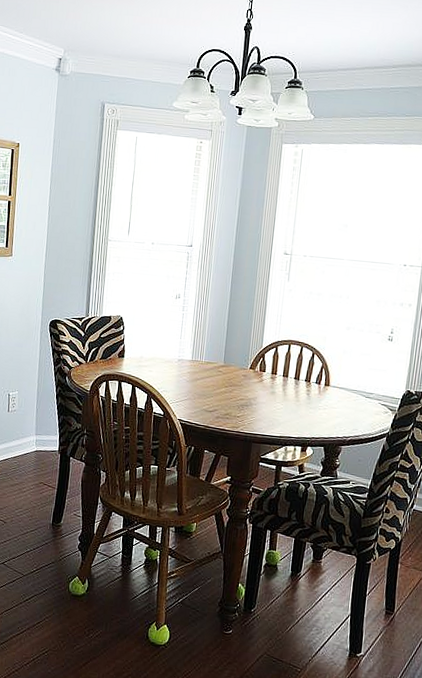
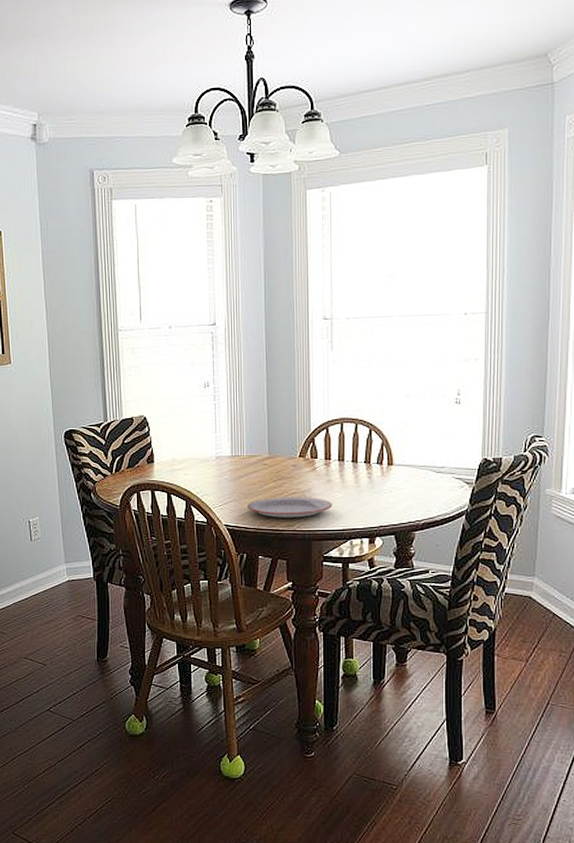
plate: none [200,400,273,421] -> present [247,496,332,518]

